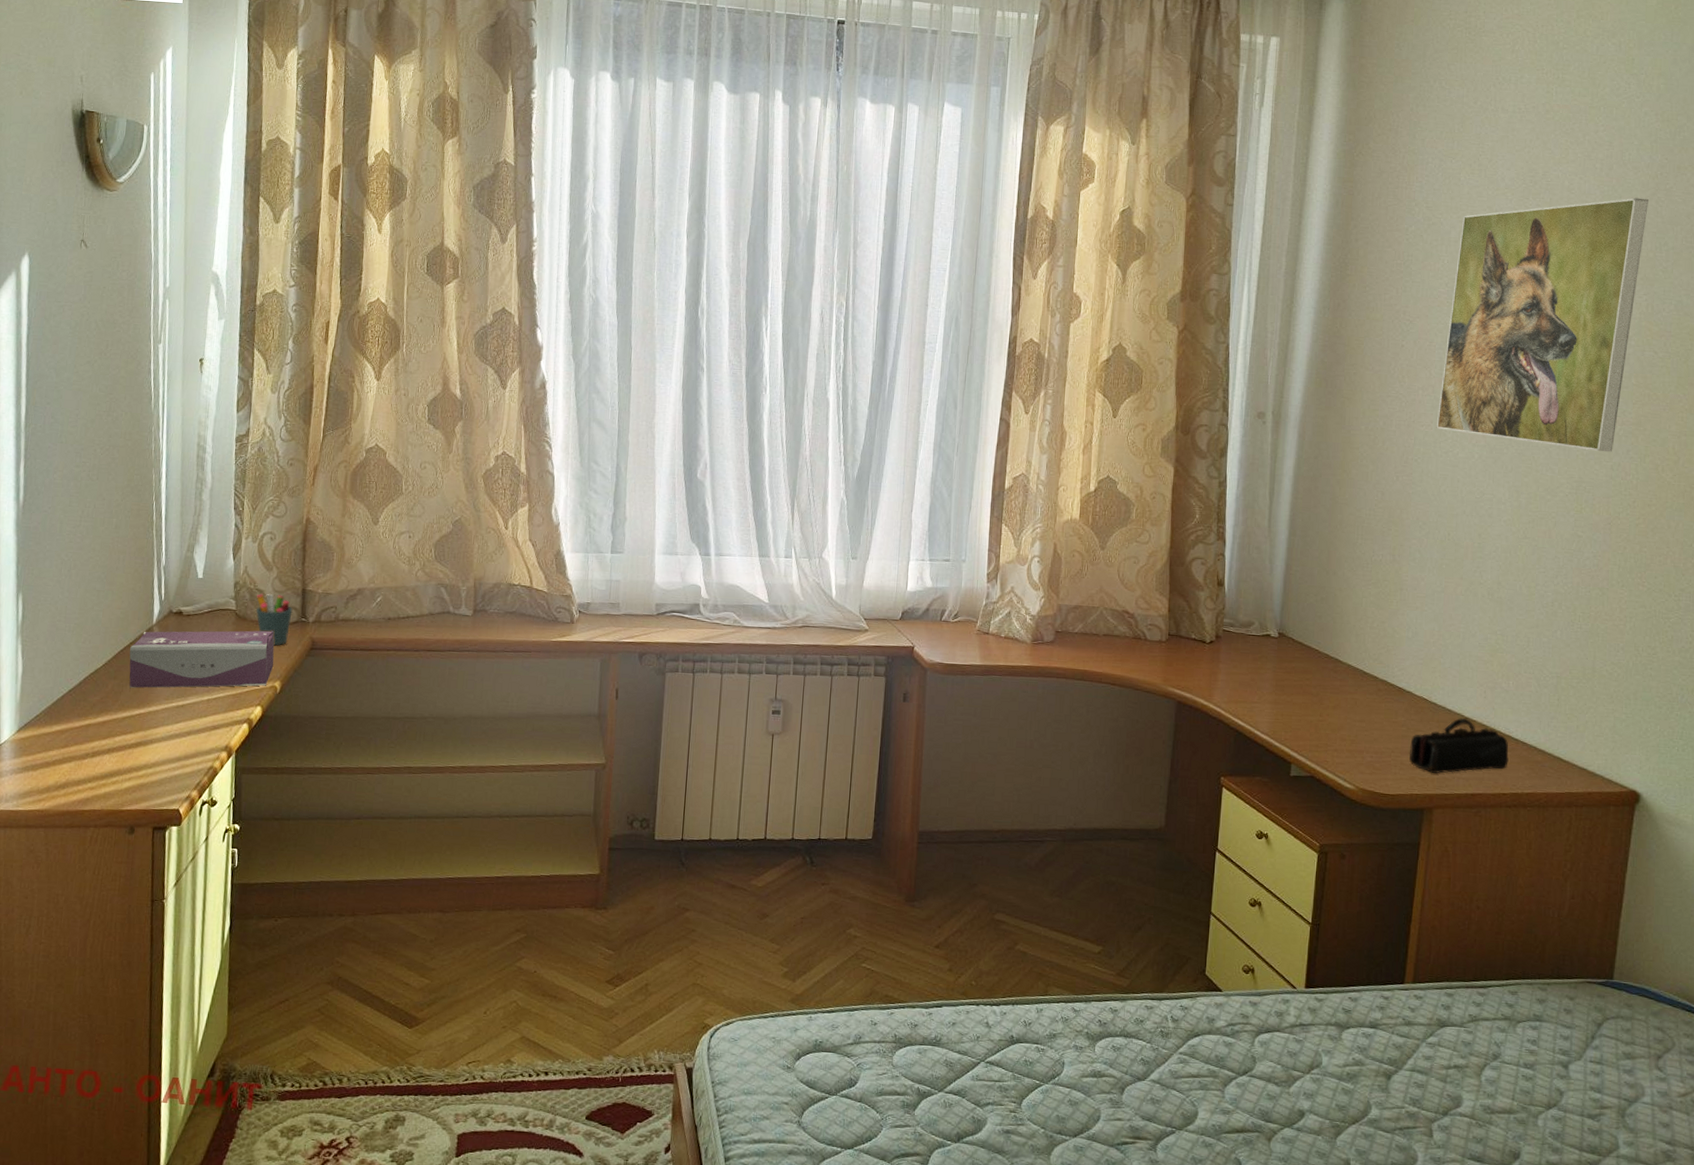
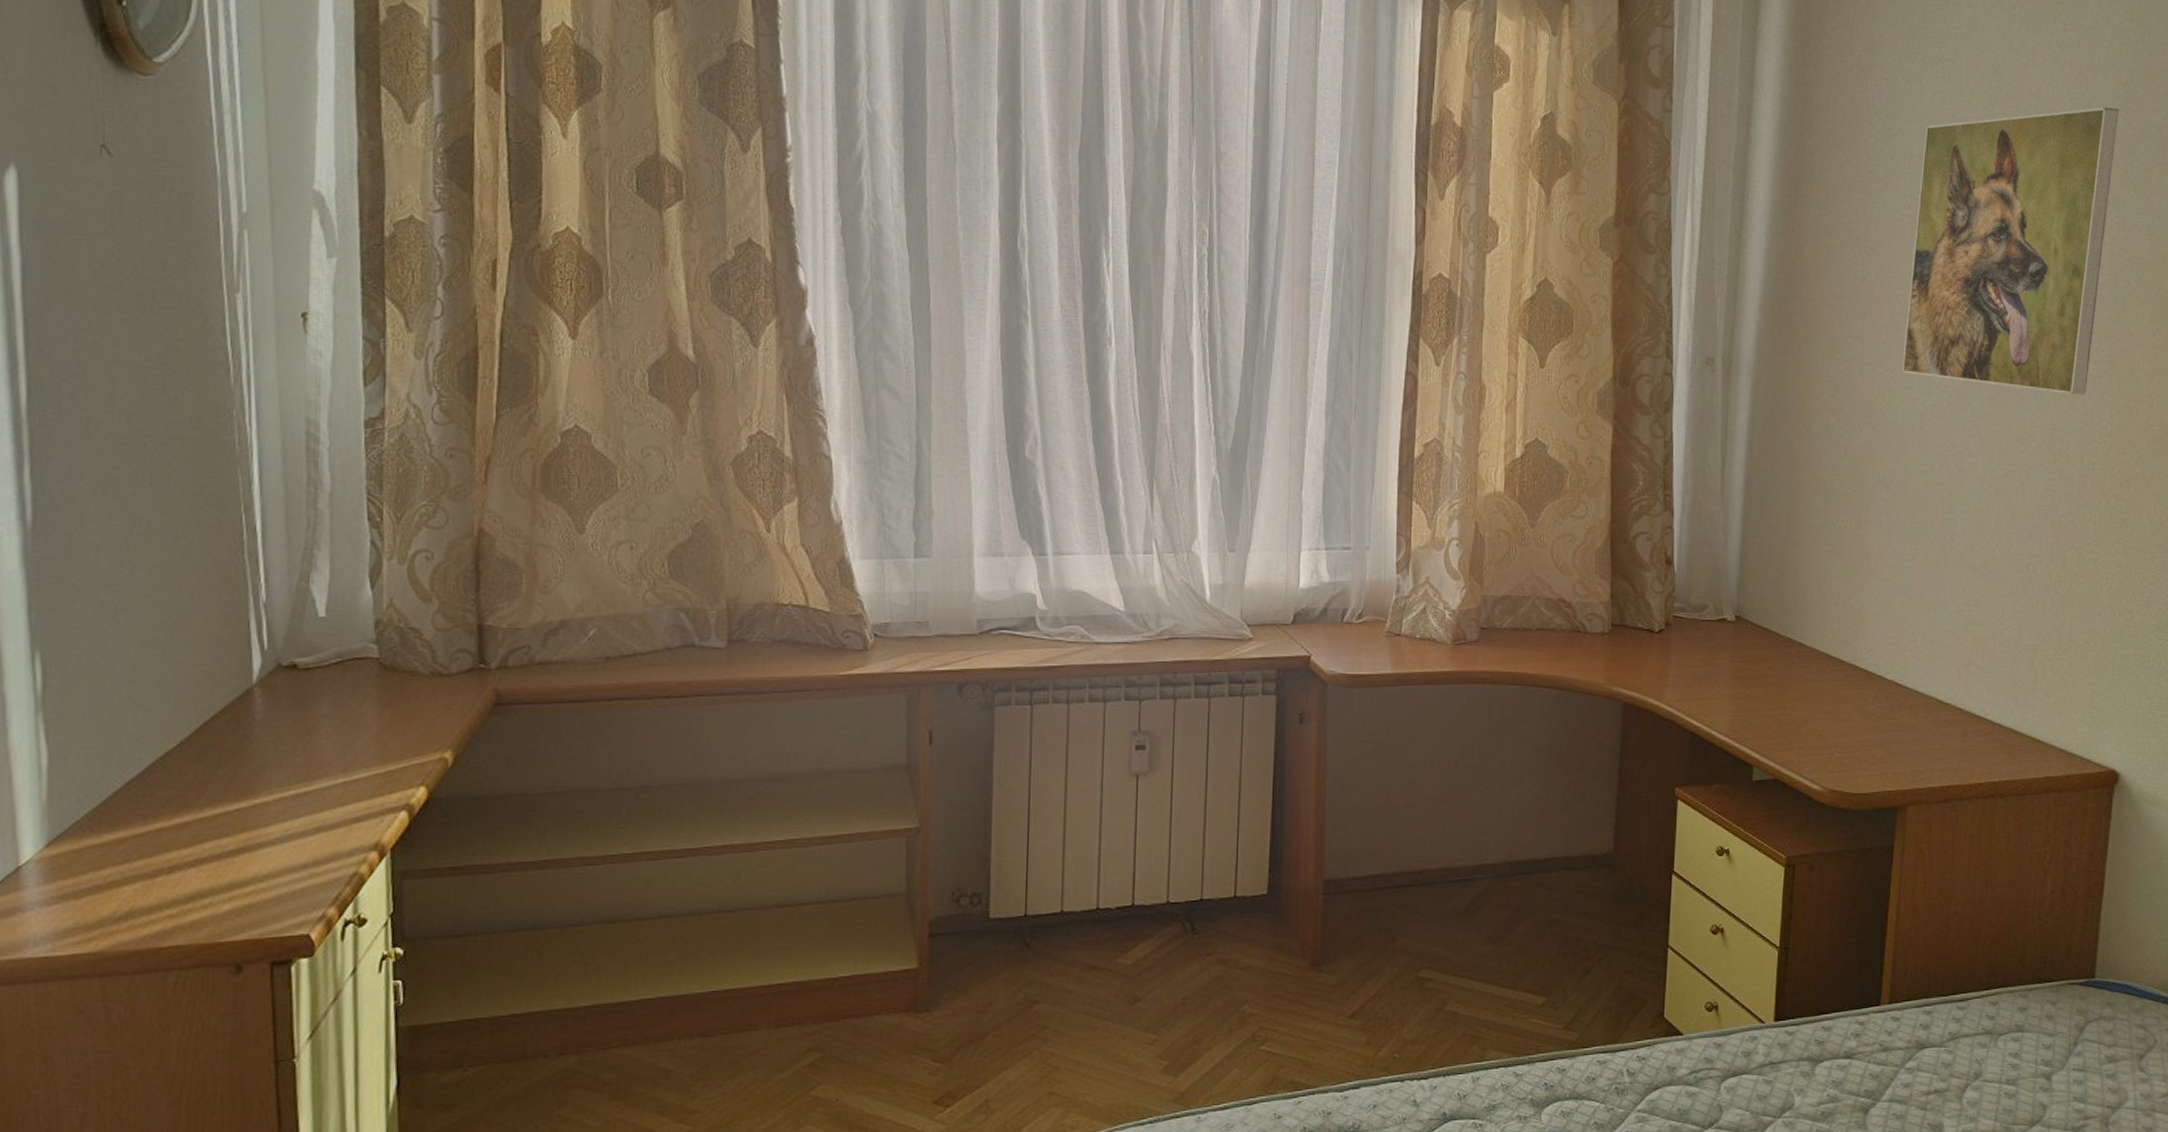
tissue box: present [129,630,275,688] -> none [218,683,442,774]
pen holder: present [255,594,293,646] -> none [409,634,465,703]
pencil case: present [1409,718,1509,774] -> none [1881,702,1985,767]

